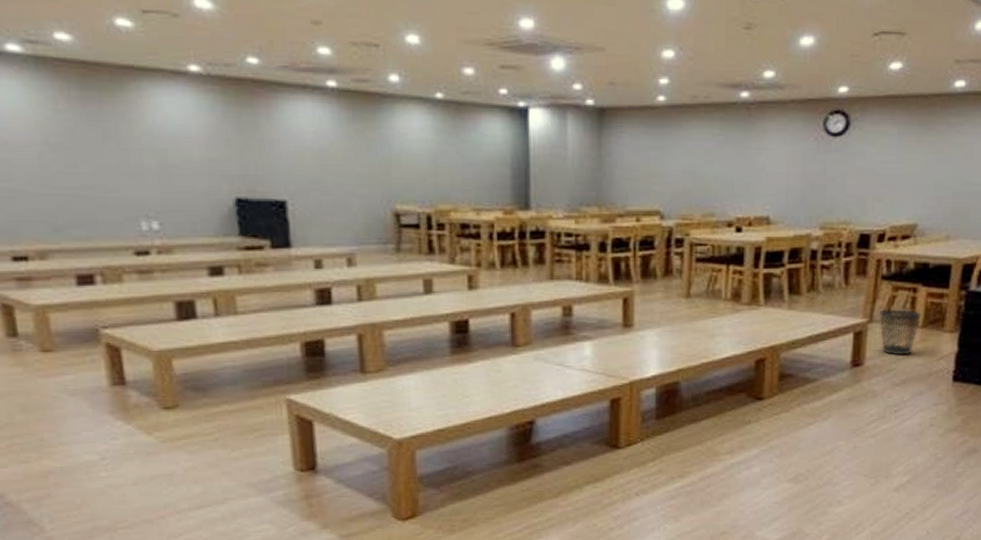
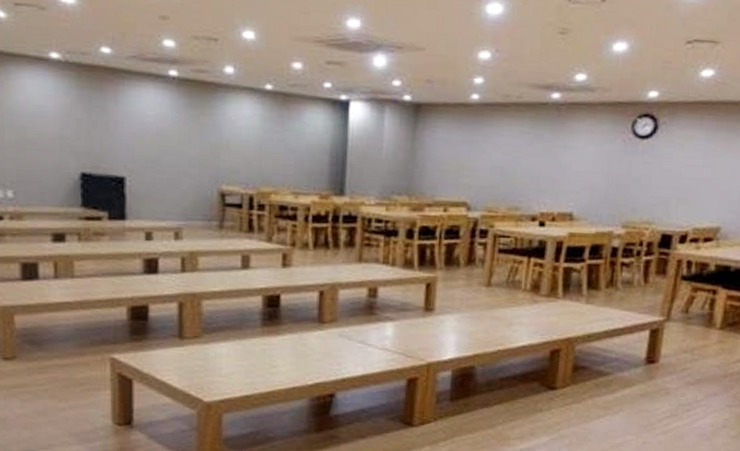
wastebasket: present [879,309,921,355] -> none [677,309,720,356]

